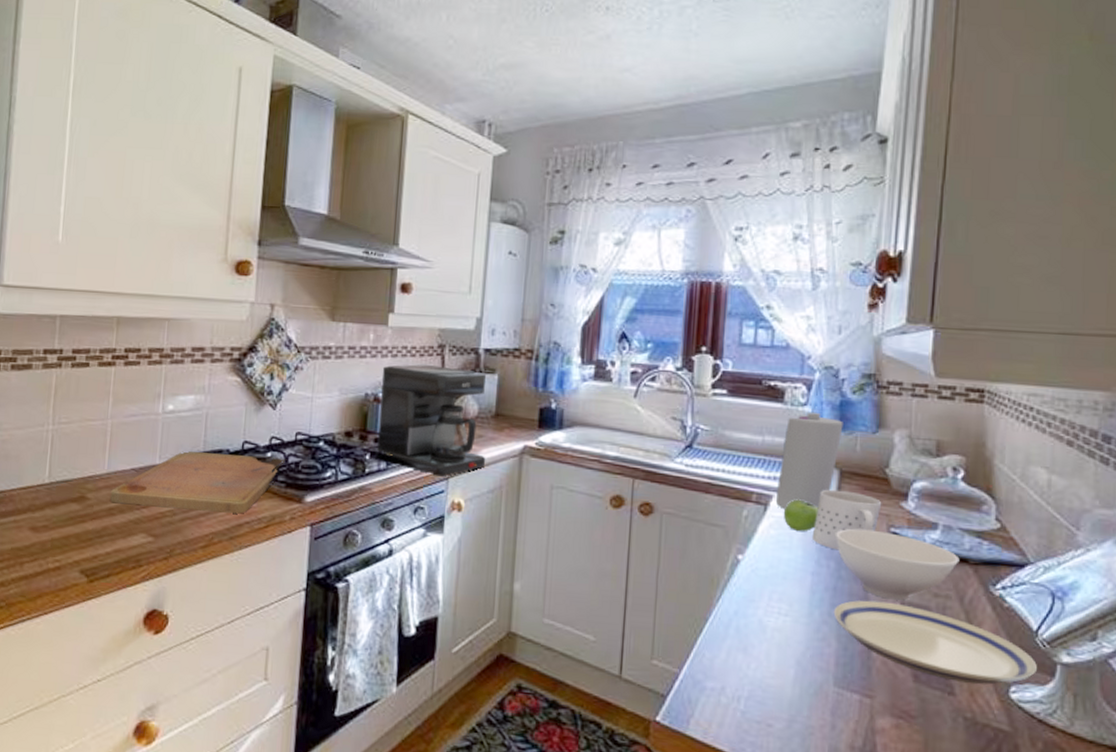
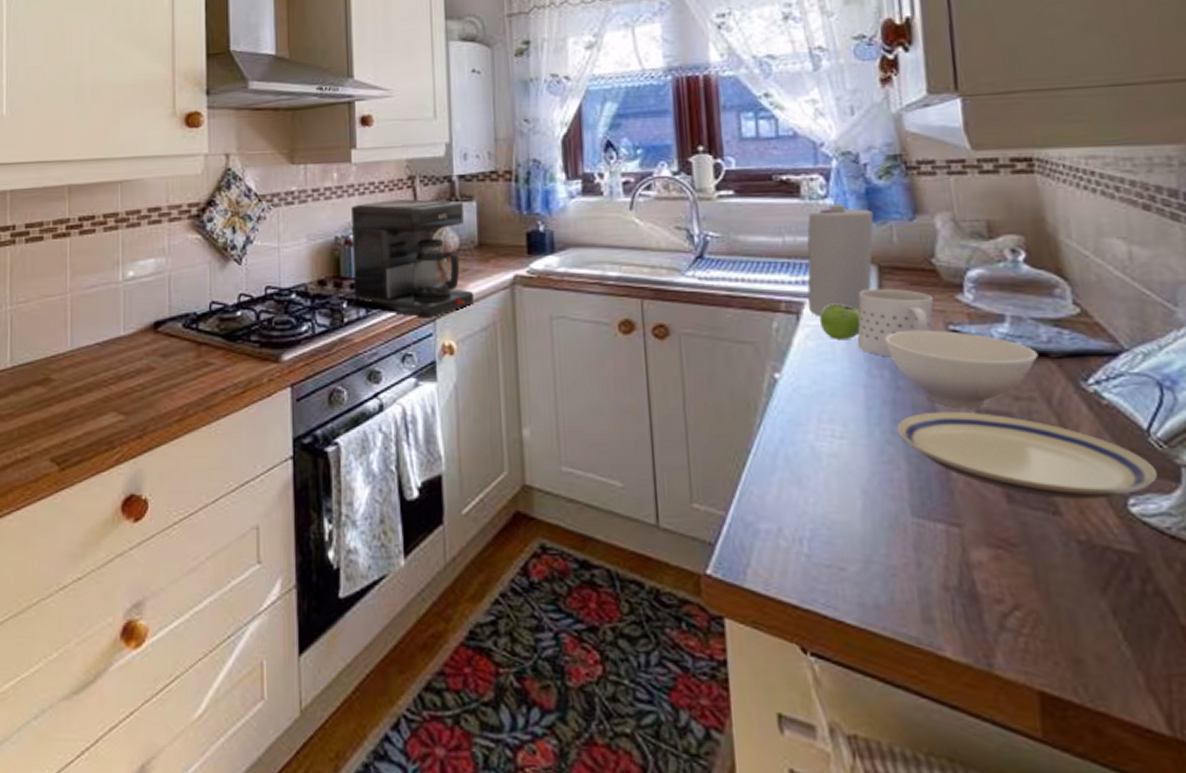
cutting board: present [110,451,287,514] -> none [75,316,259,382]

